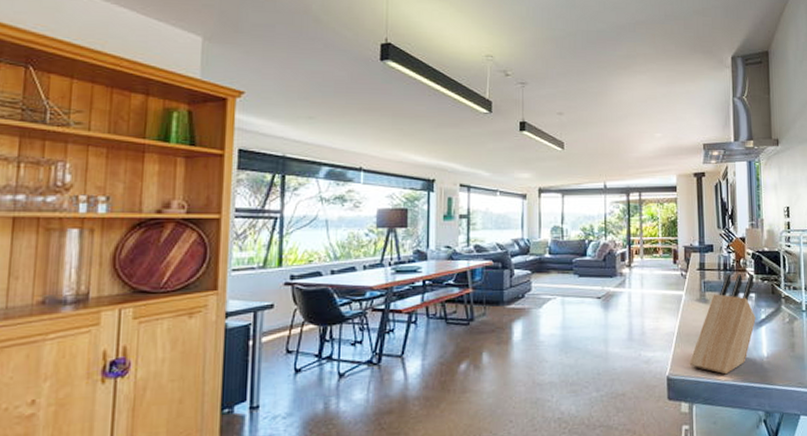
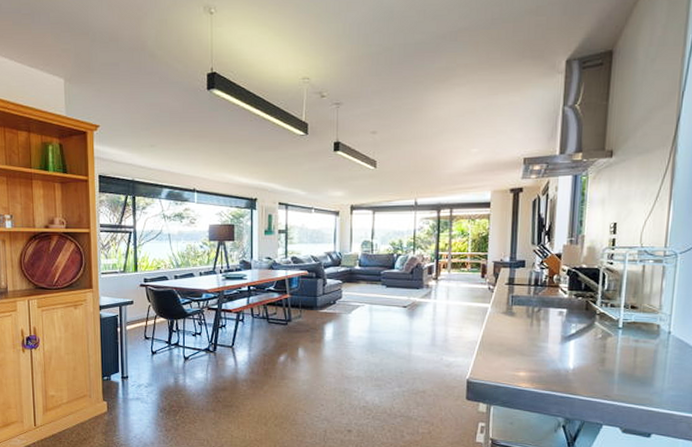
knife block: present [689,274,756,375] -> none [490,289,567,382]

